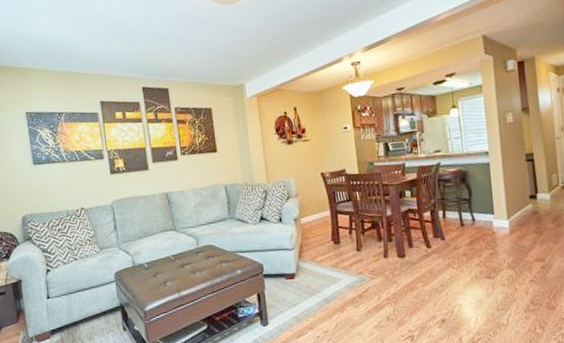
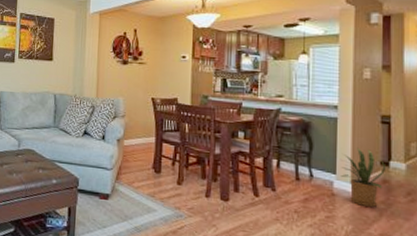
house plant: none [497,186,534,238] -> present [341,147,385,207]

